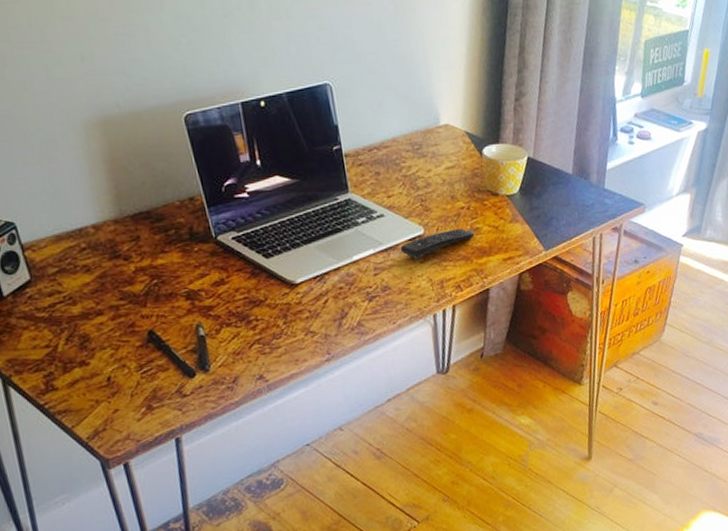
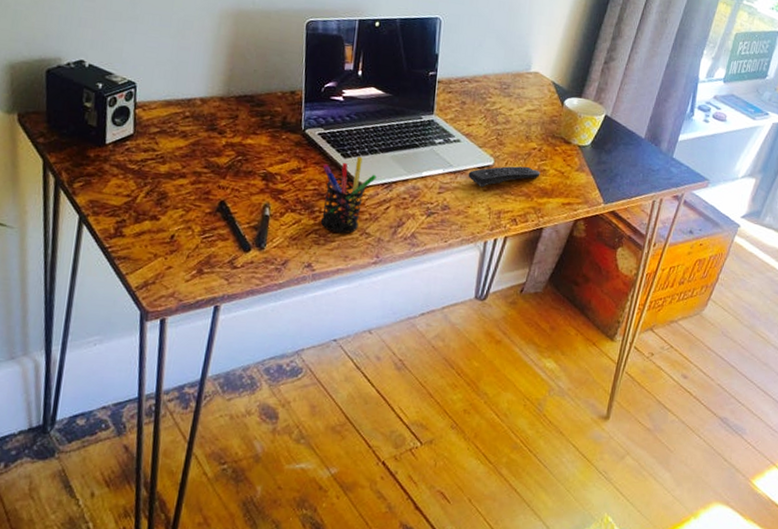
pen holder: none [247,254,306,339] -> present [320,157,377,234]

